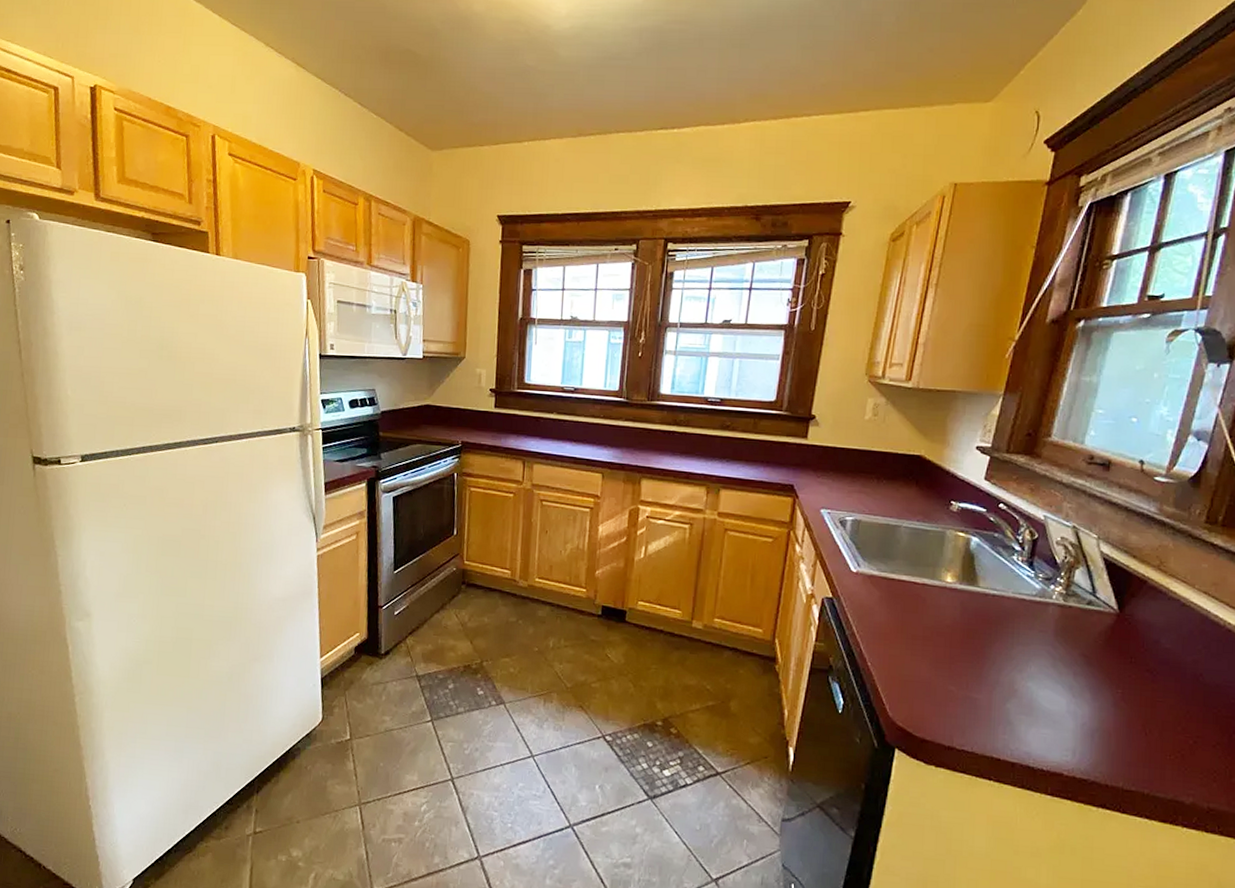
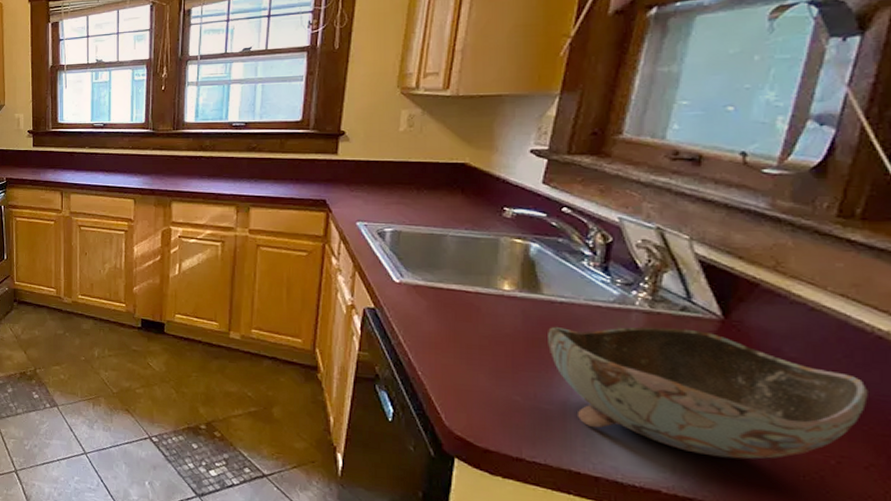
bowl: none [980,618,1218,742] -> present [548,326,868,460]

